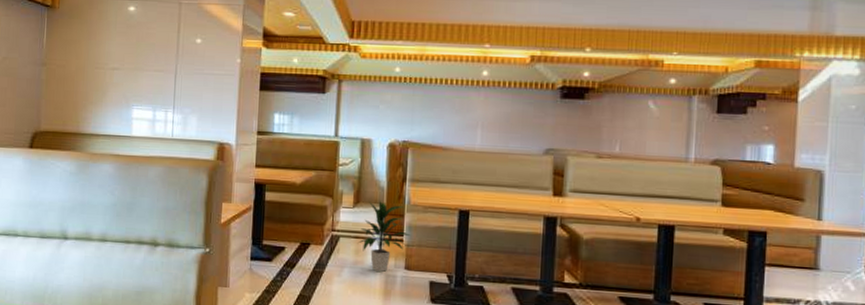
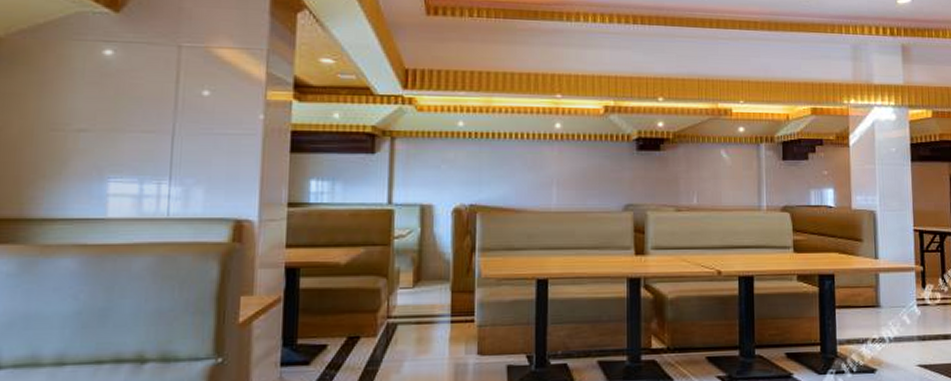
indoor plant: present [358,201,411,273] -> none [420,277,483,363]

